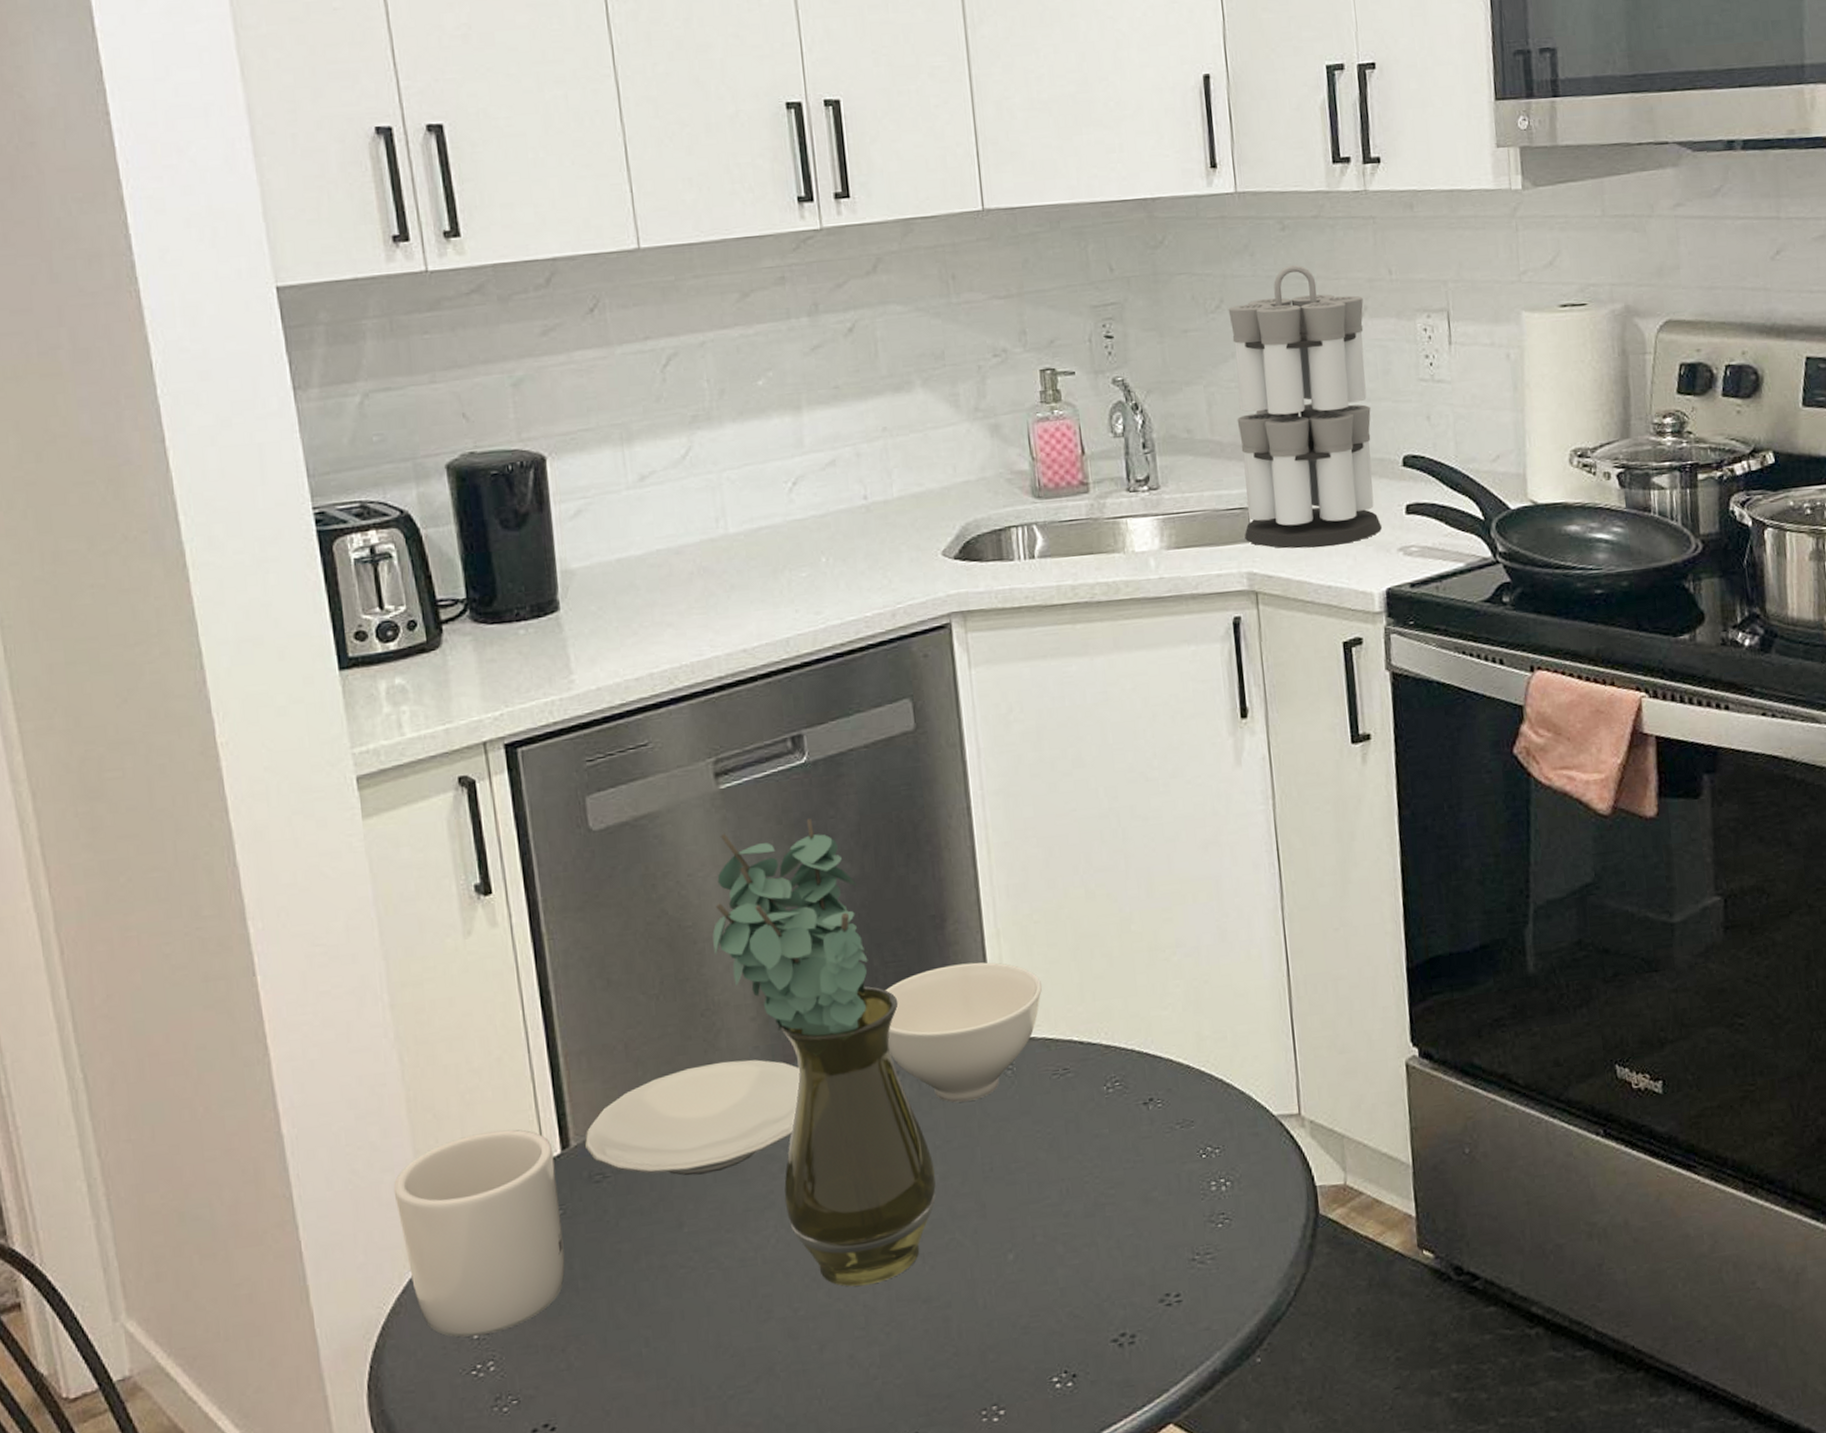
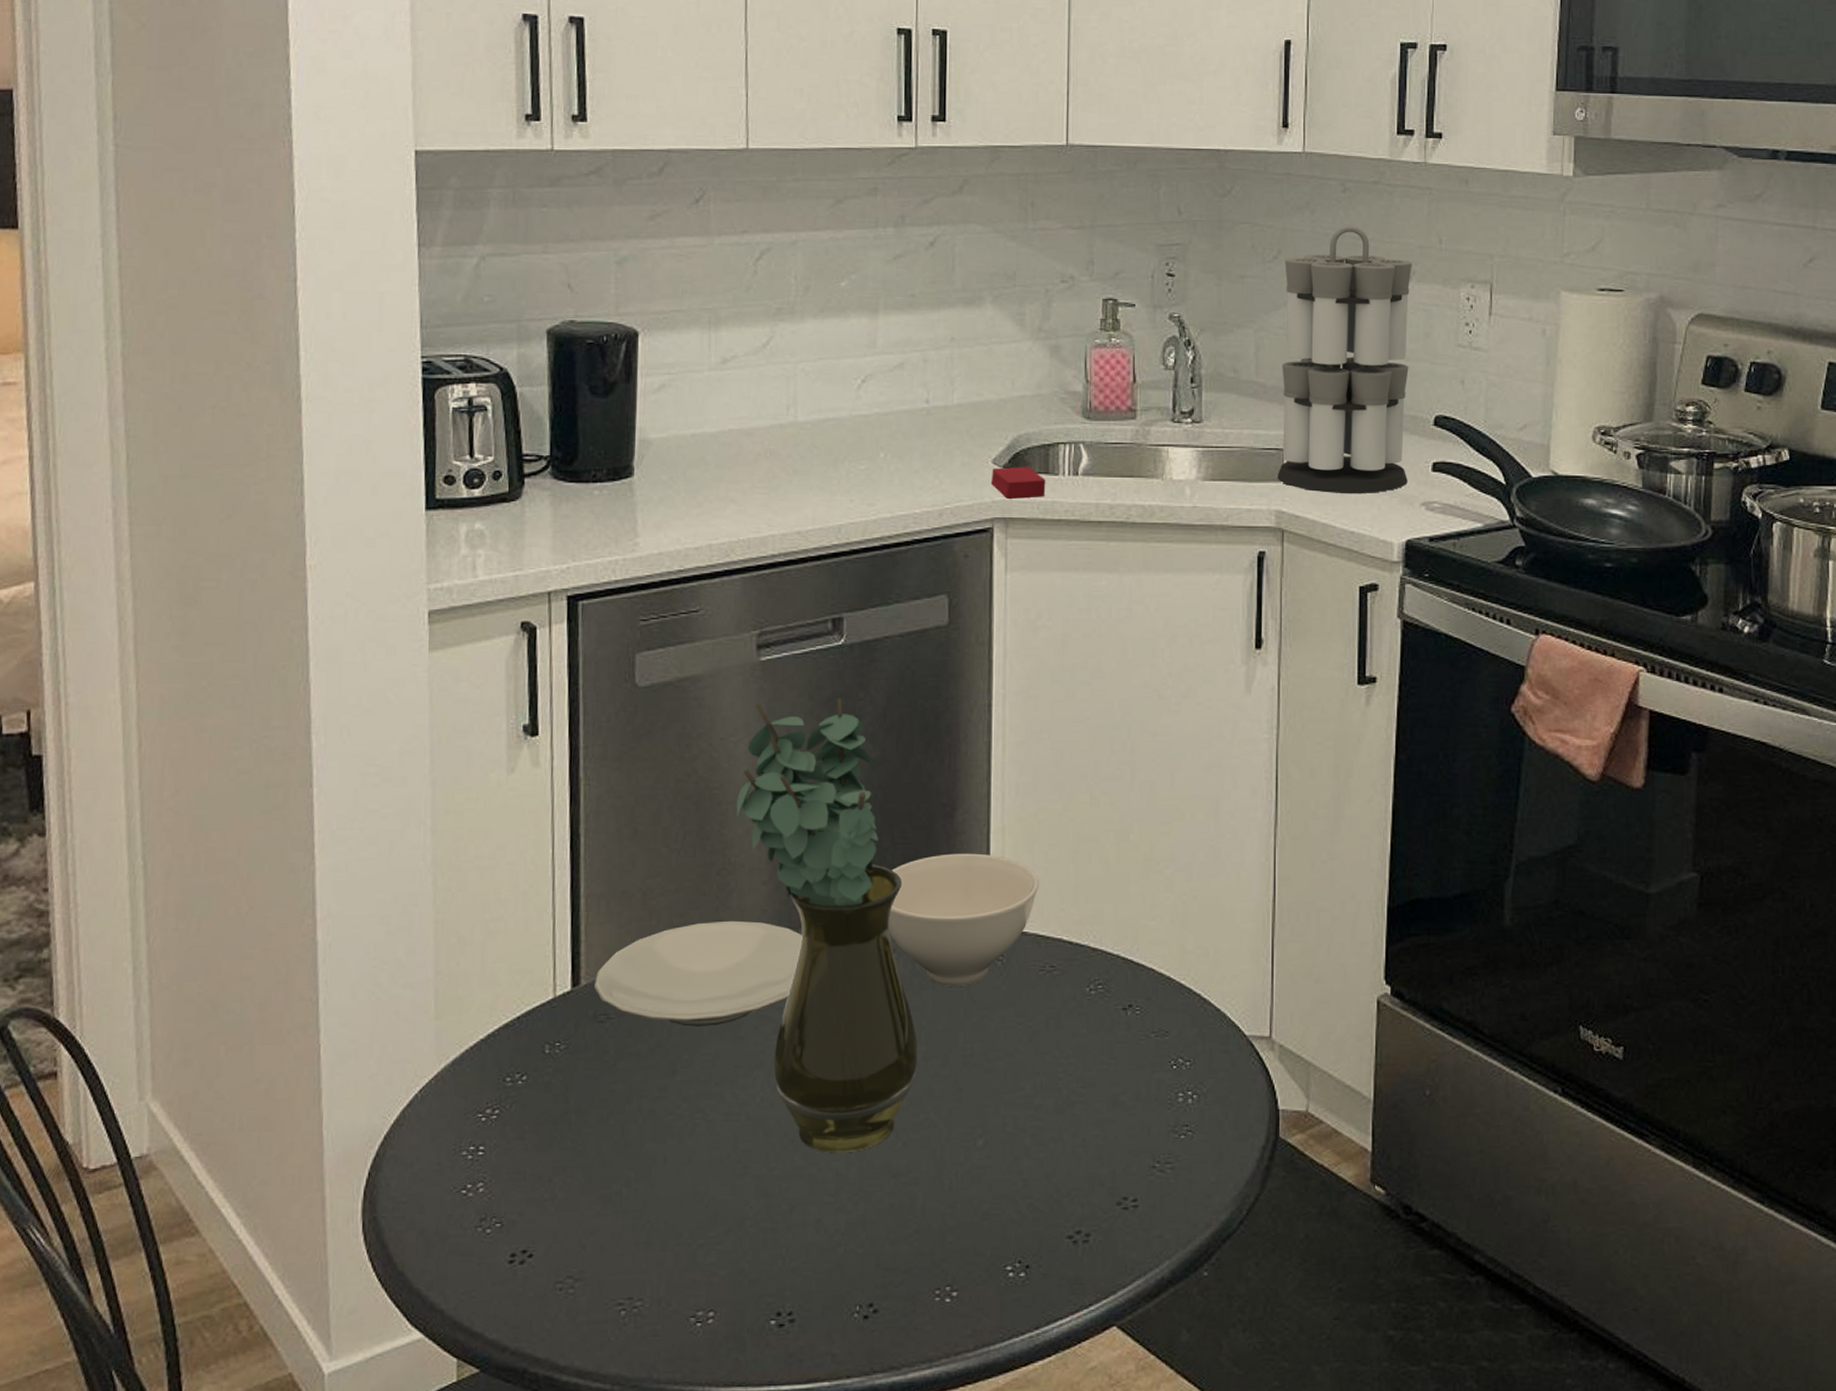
mug: present [393,1129,566,1337] -> none [412,960,564,1157]
sponge: none [942,554,1002,591] -> present [991,466,1046,499]

